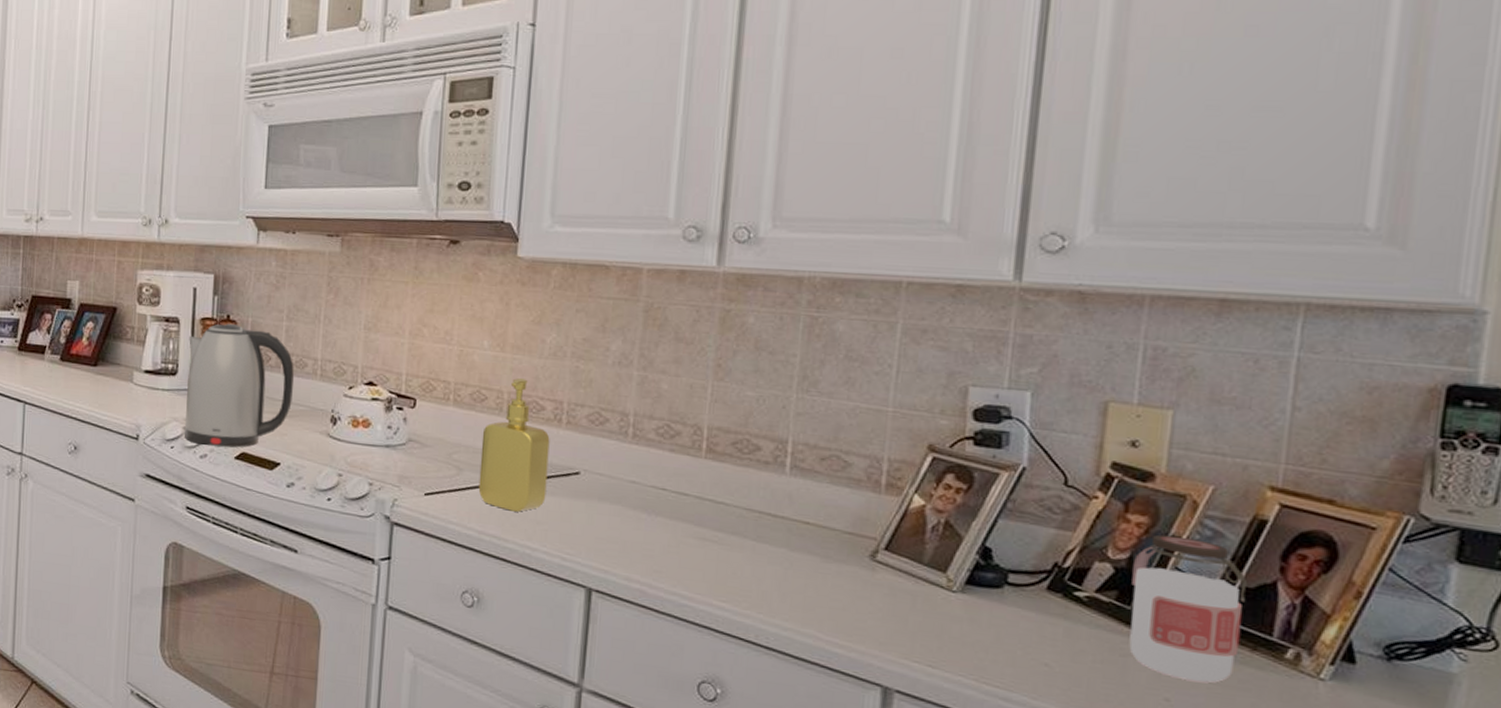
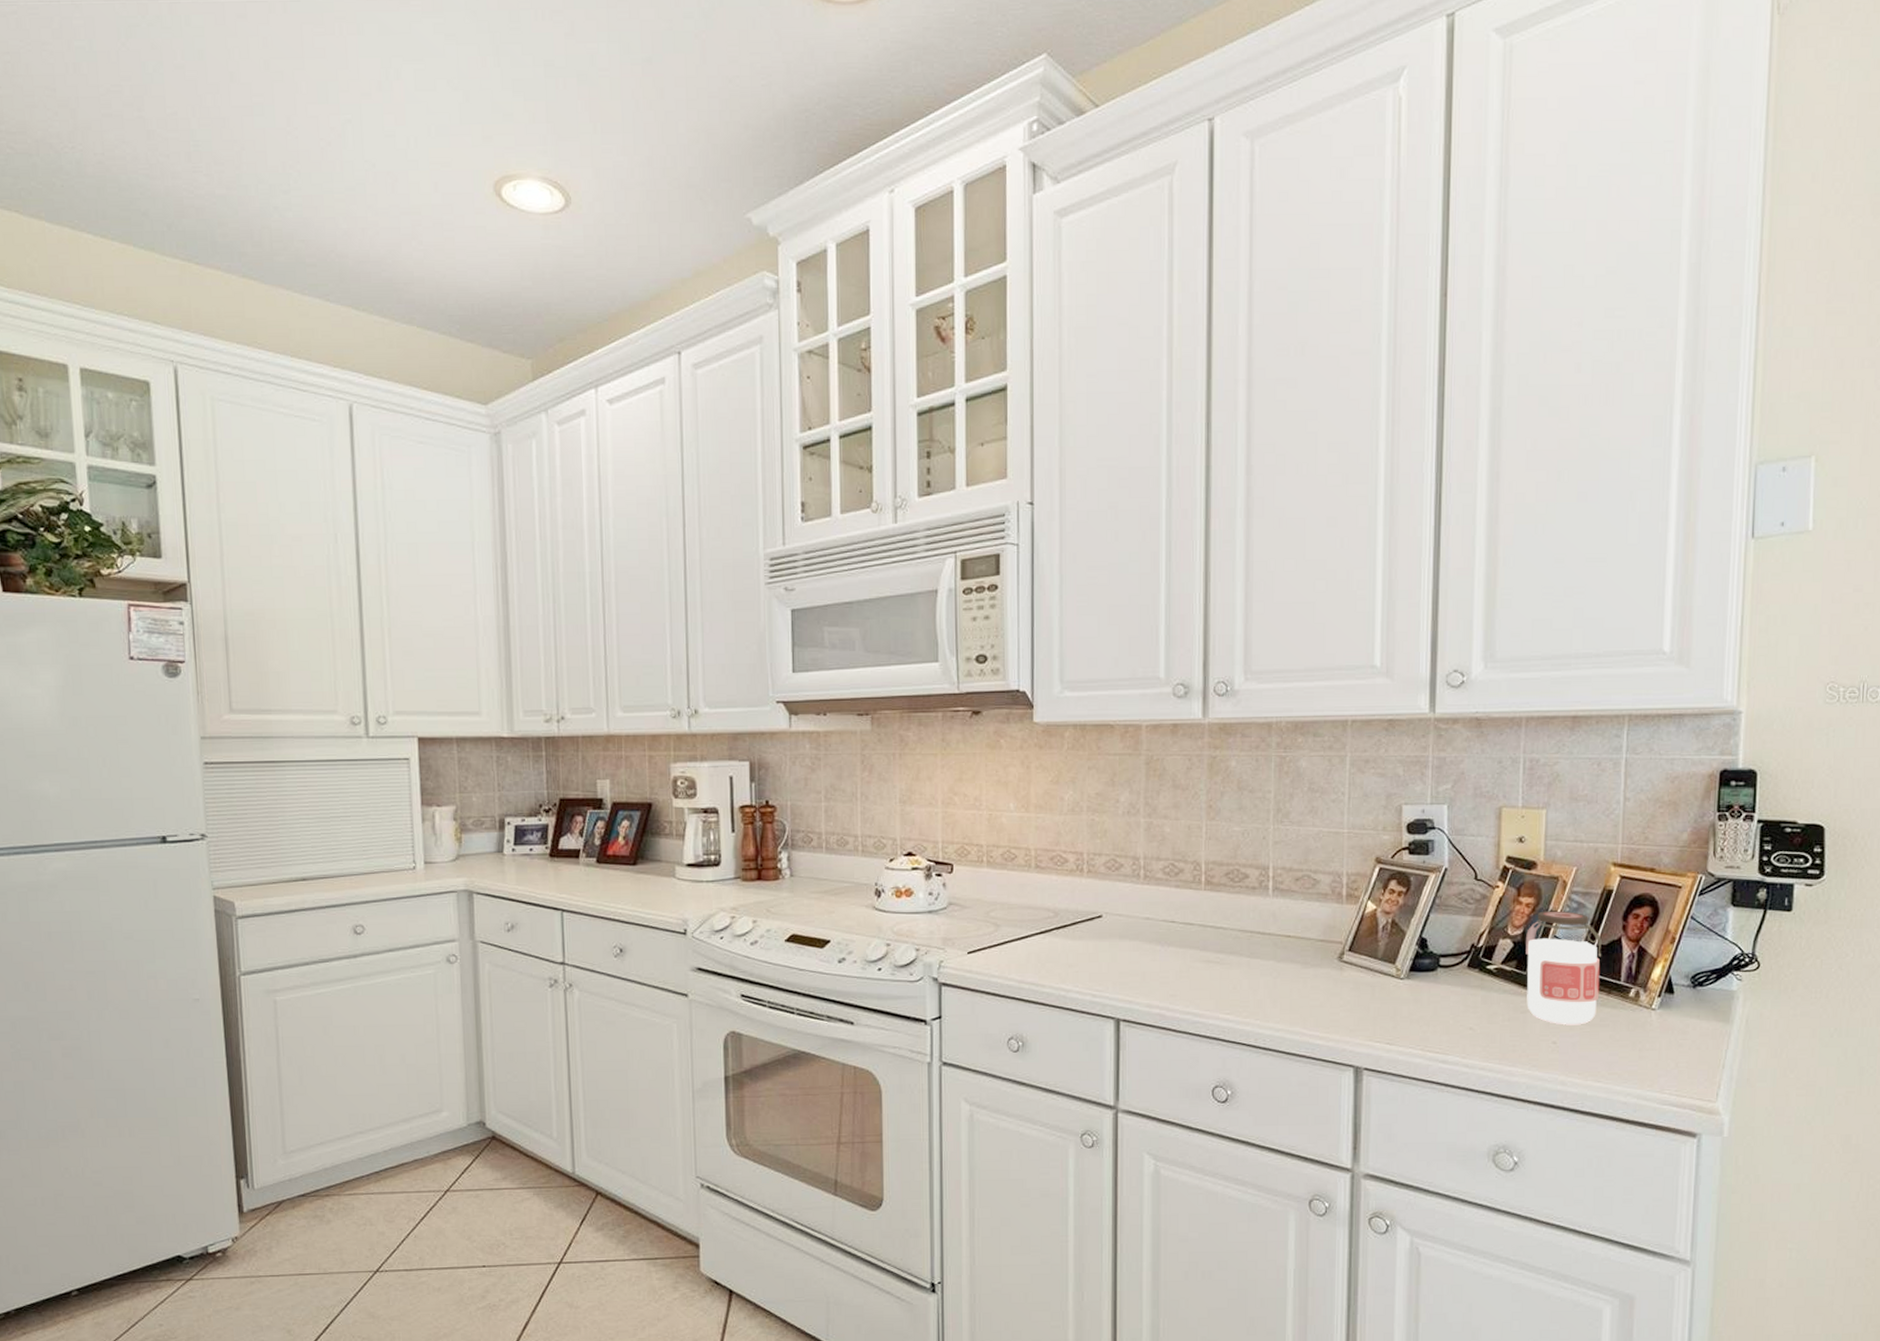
kettle: present [184,323,295,449] -> none [729,808,838,932]
soap dispenser: present [478,378,550,512] -> none [1015,835,1075,958]

